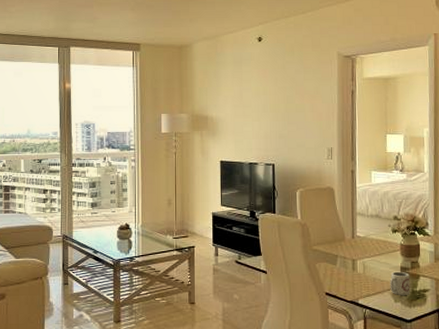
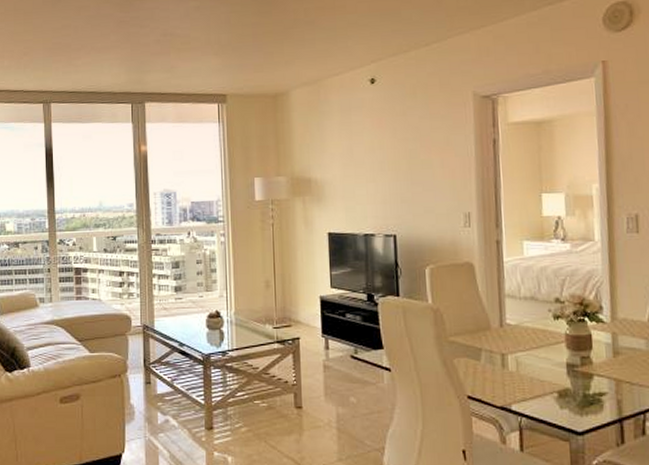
cup: present [390,271,410,295] -> none [552,369,581,400]

